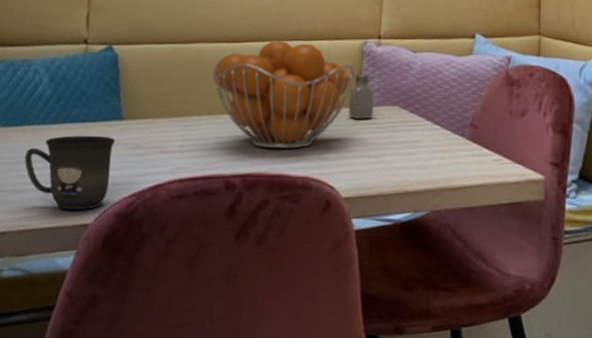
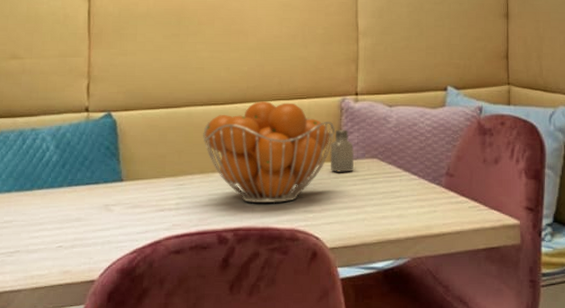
mug: present [24,135,115,211] -> none [35,197,116,268]

